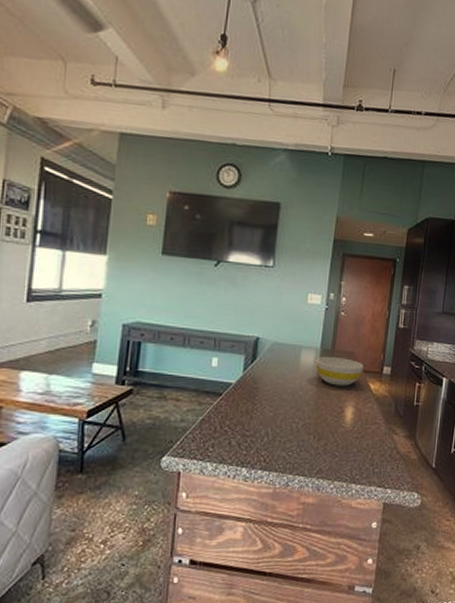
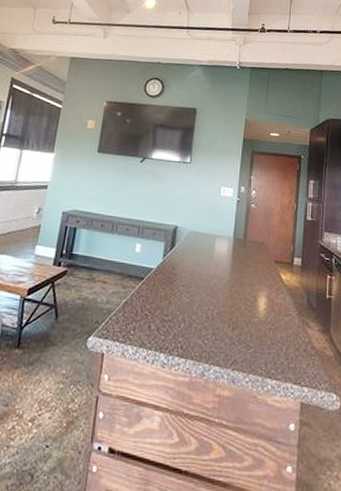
bowl: present [315,356,364,386] -> none [229,245,274,276]

